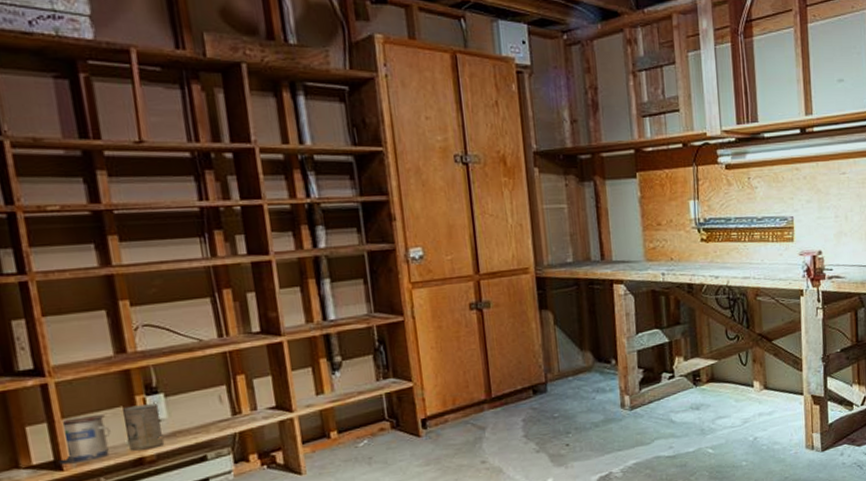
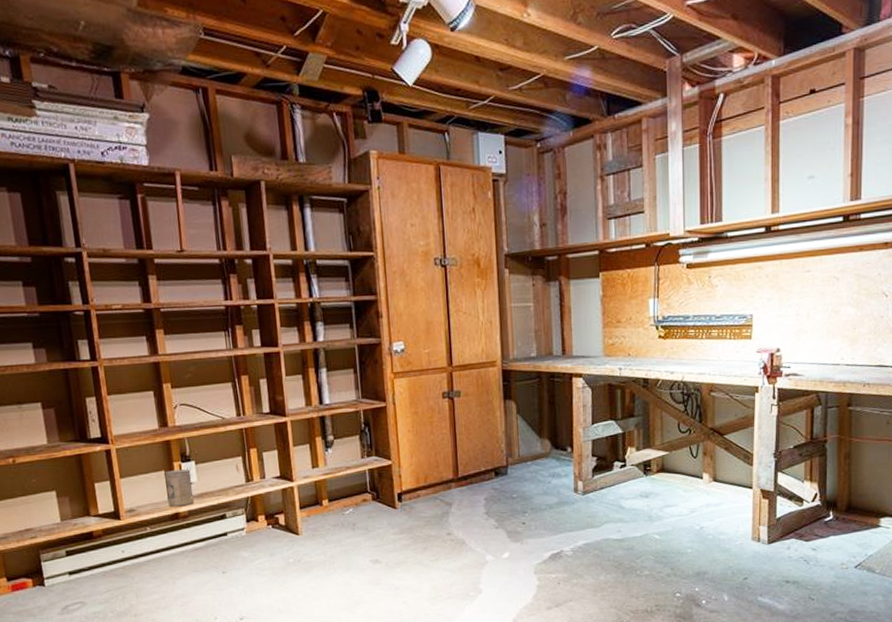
paint can: present [59,414,111,465] -> none [117,476,155,515]

